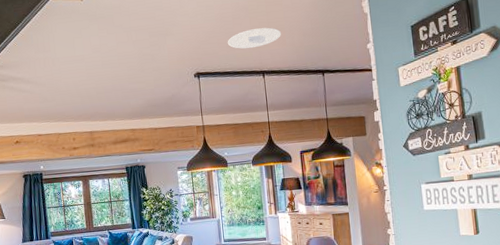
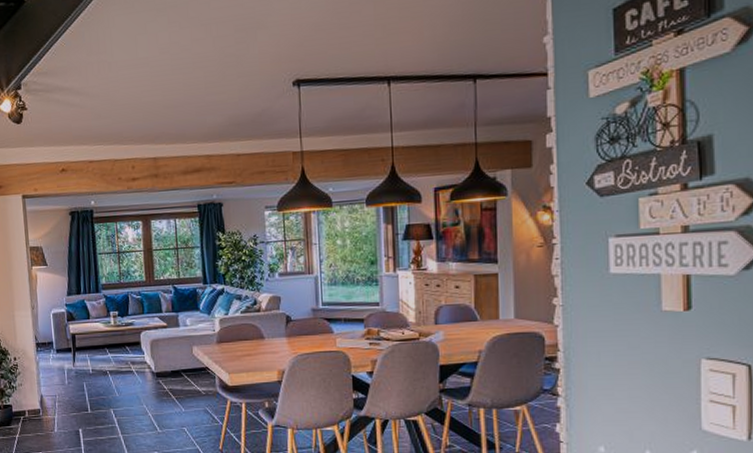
recessed light: present [227,27,281,49] -> none [340,15,417,47]

